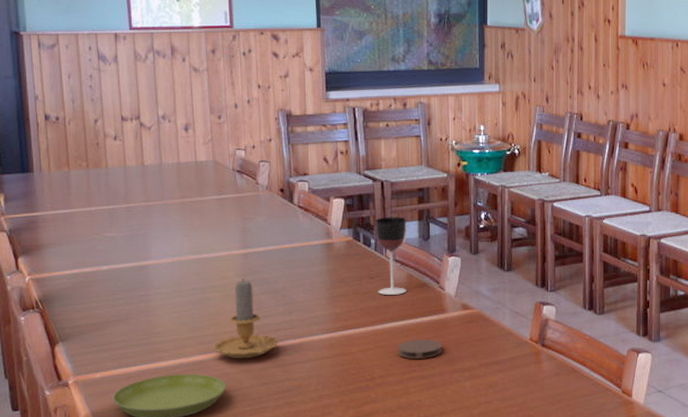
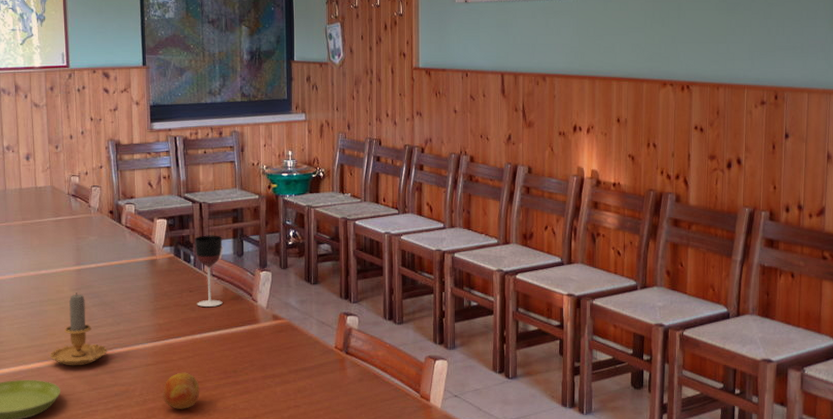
fruit: none [340,365,382,406] -> present [163,372,200,409]
coaster: present [398,340,442,359] -> none [215,348,255,365]

